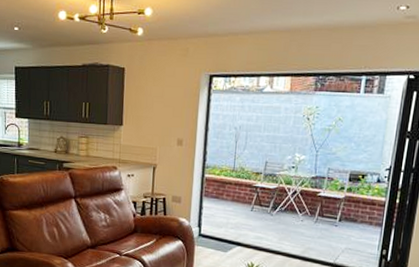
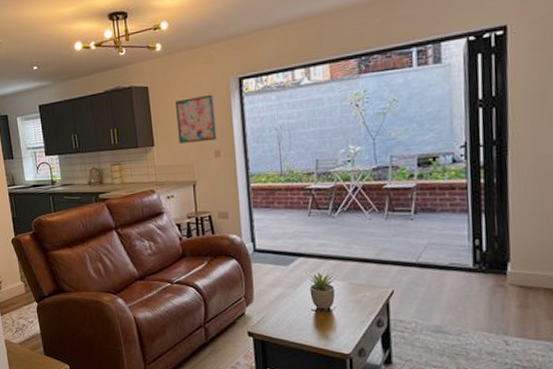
wall art: none [146,85,184,129] -> present [176,94,218,144]

